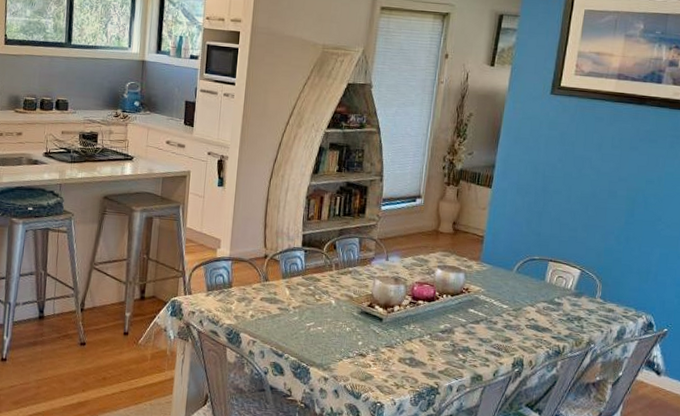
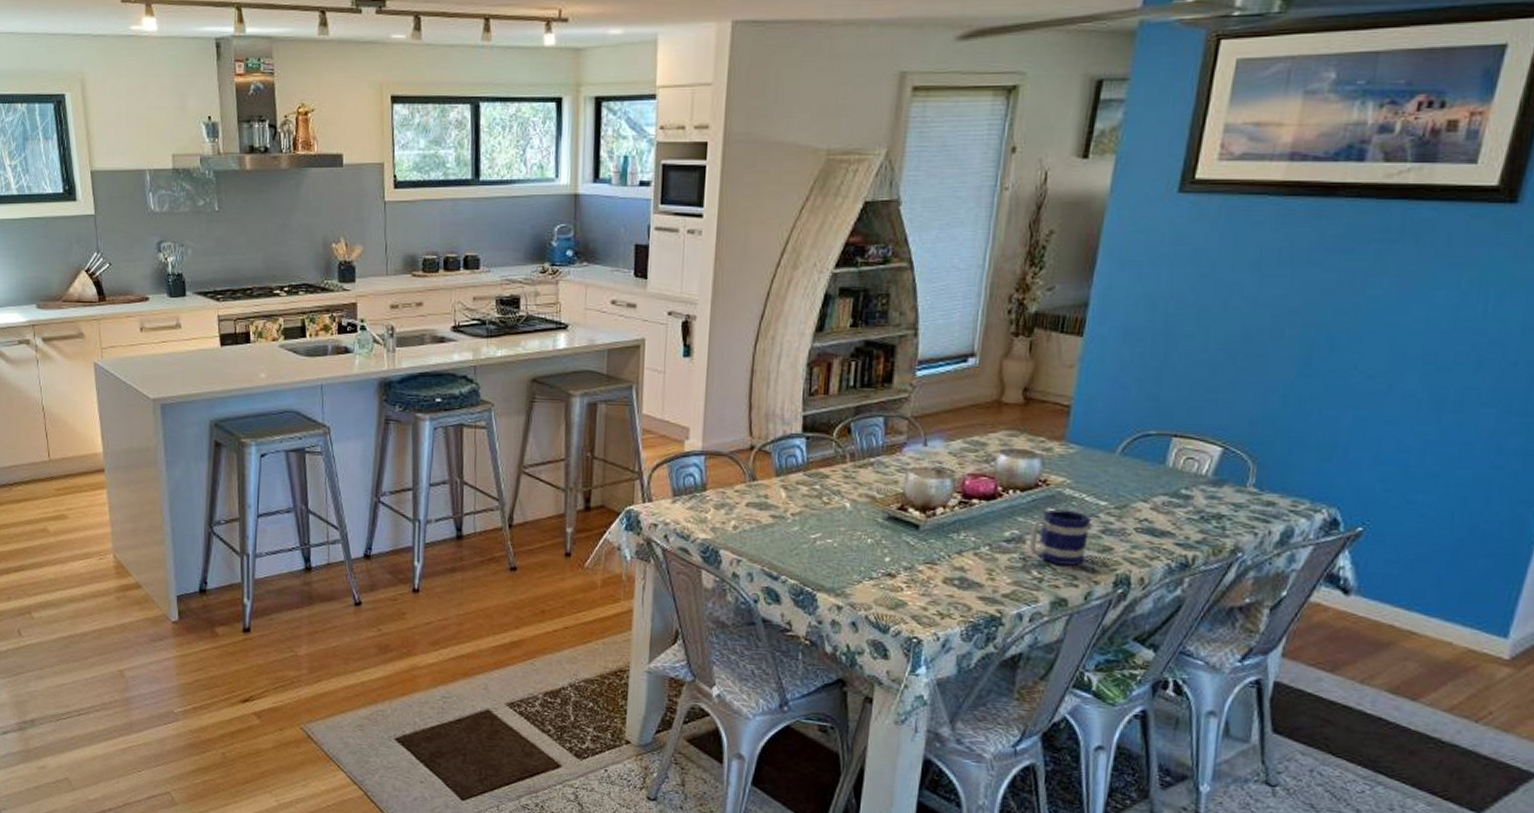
mug: none [456,309,498,351] -> present [1028,509,1092,566]

